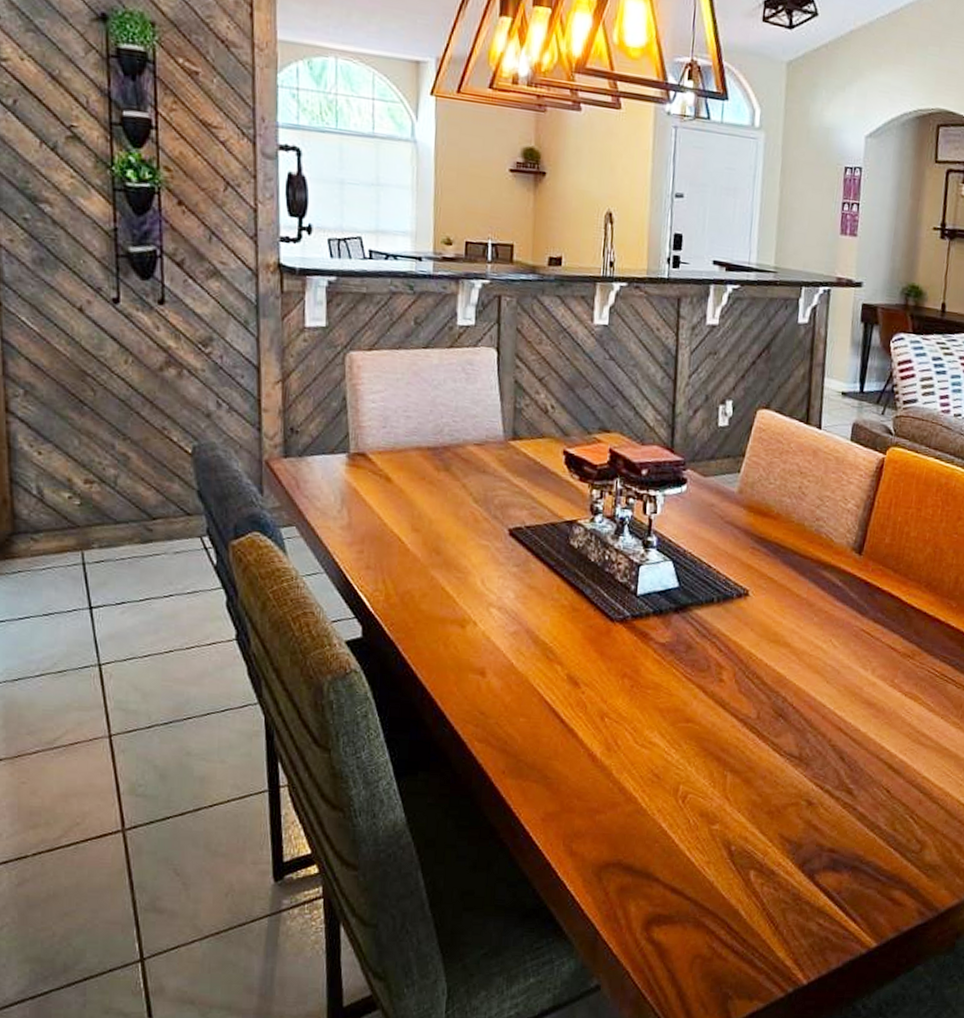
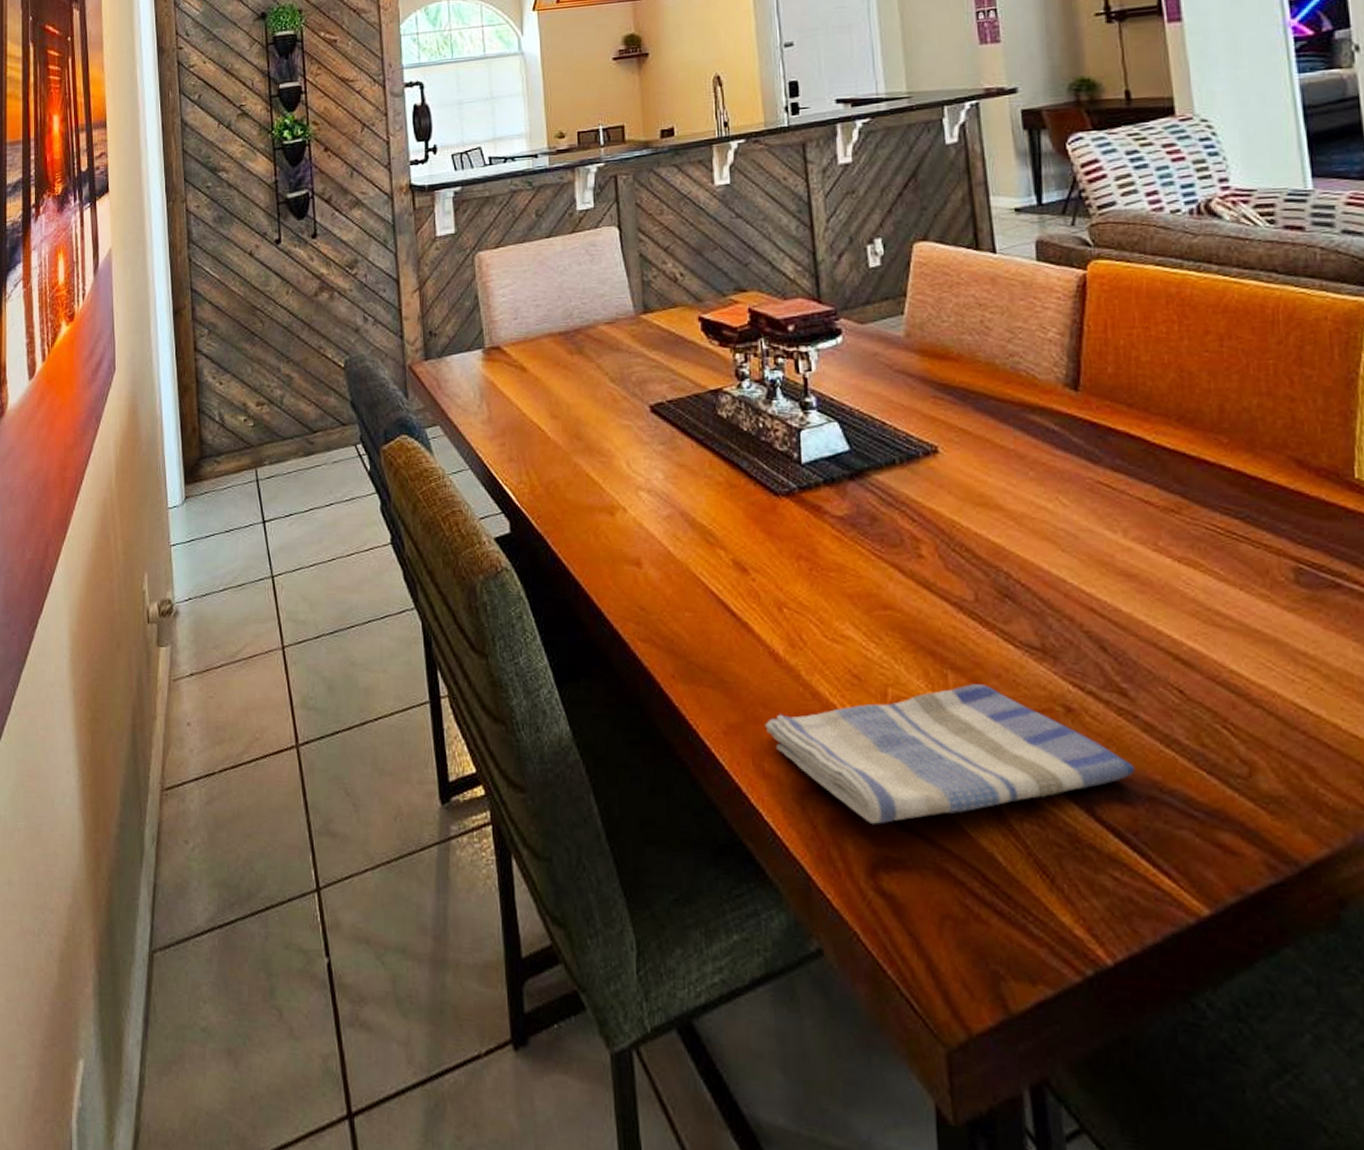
dish towel: none [577,783,848,890] -> present [765,684,1136,824]

